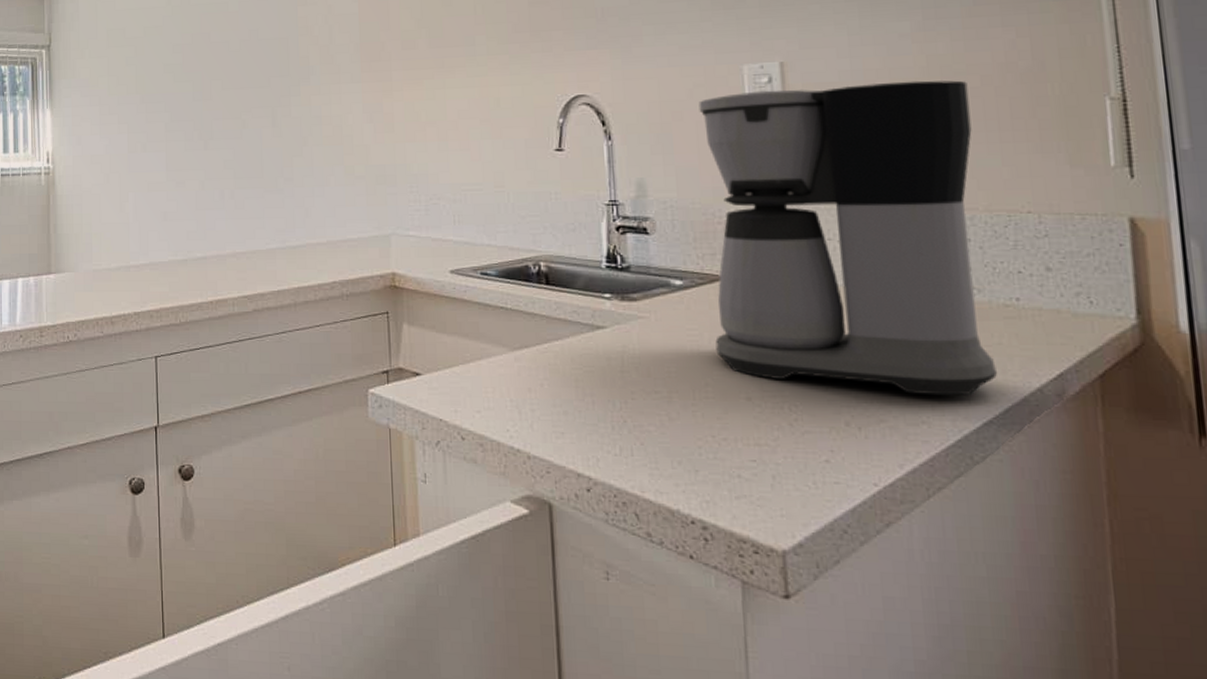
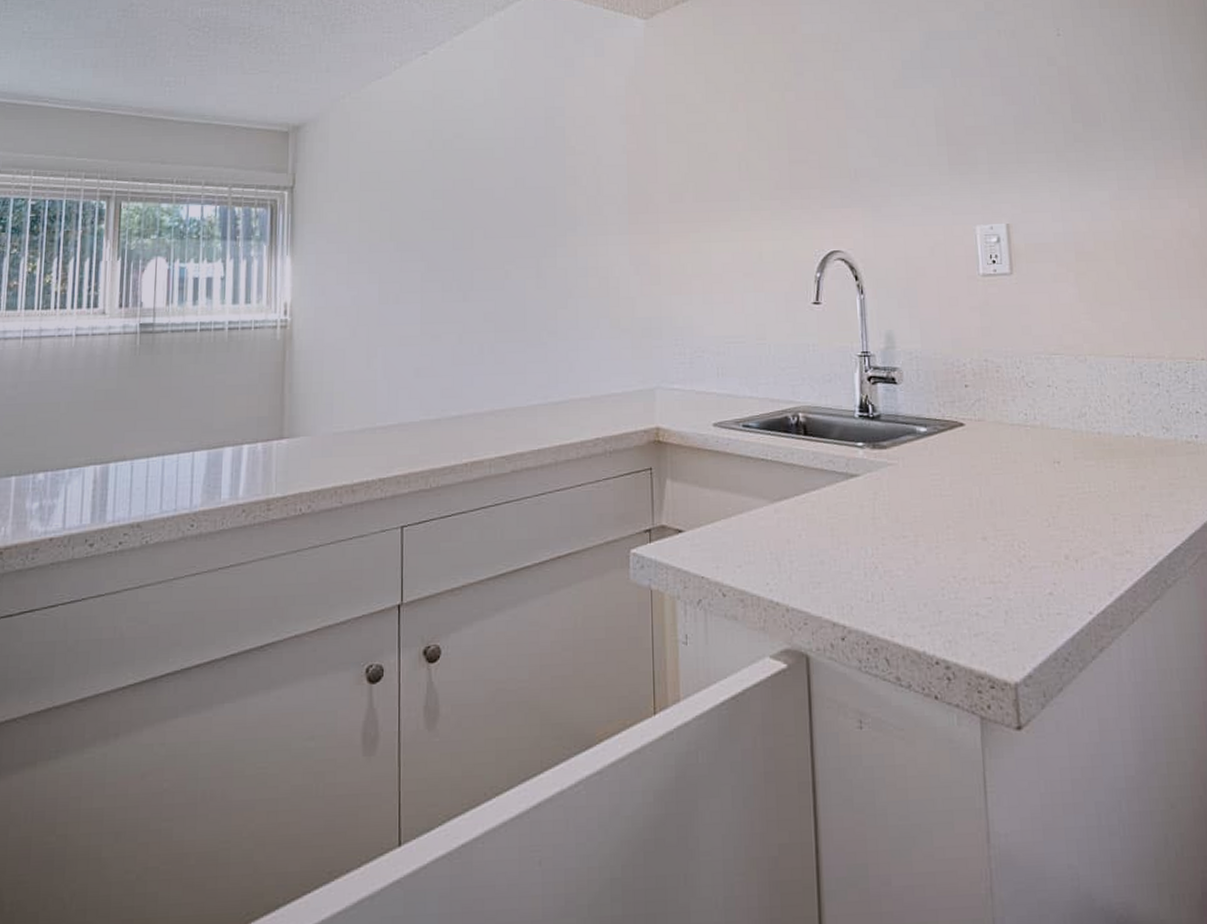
coffee maker: present [698,80,997,396] -> none [939,243,1183,527]

